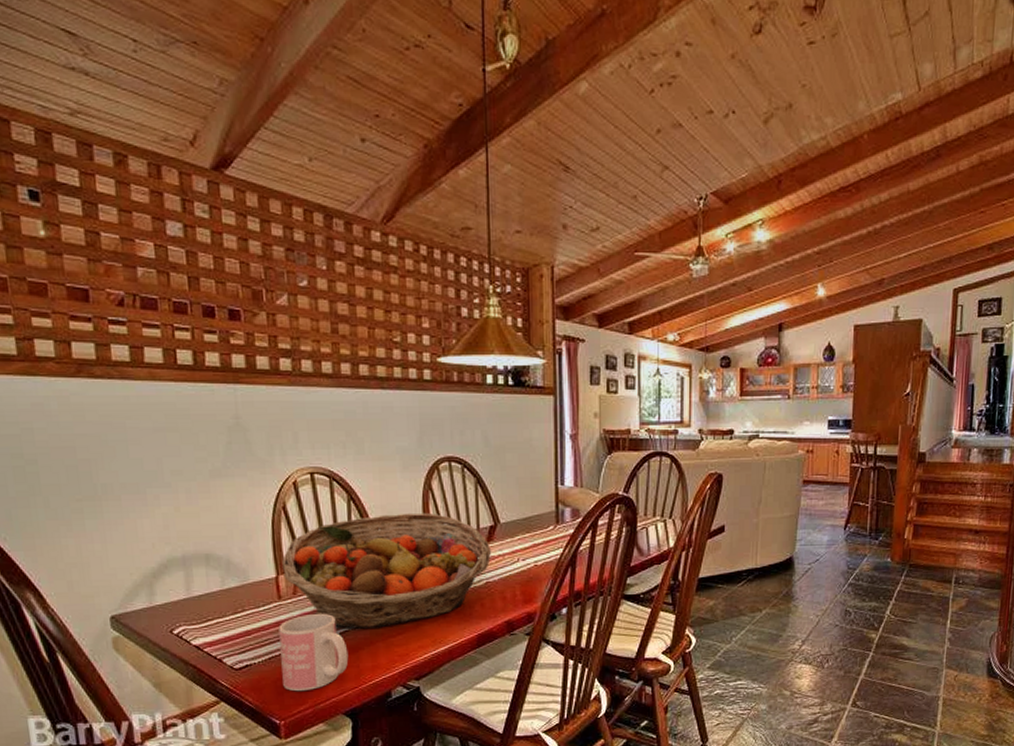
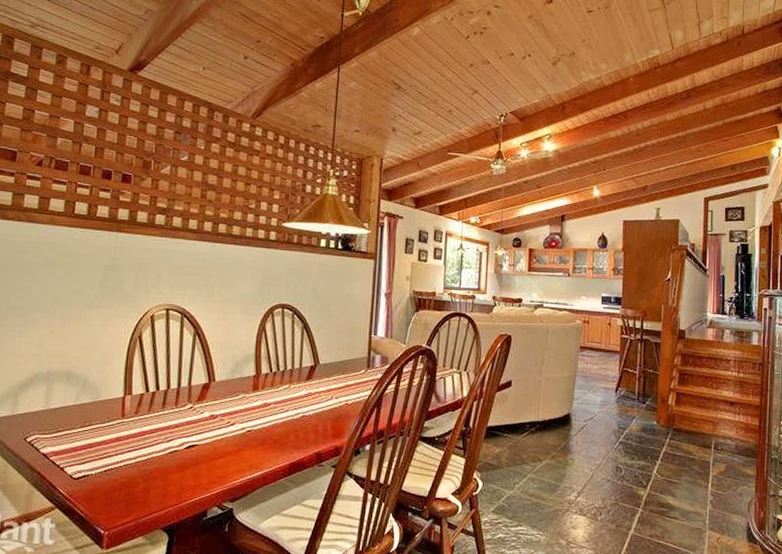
mug: present [278,613,349,692] -> none [113,432,175,505]
fruit basket: present [282,512,491,629] -> none [130,349,309,450]

